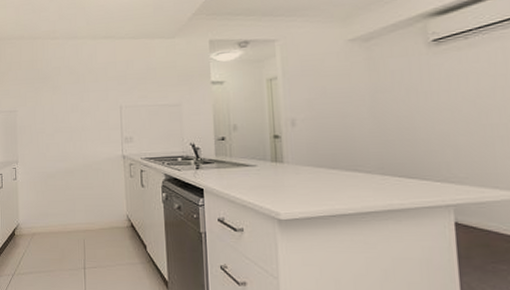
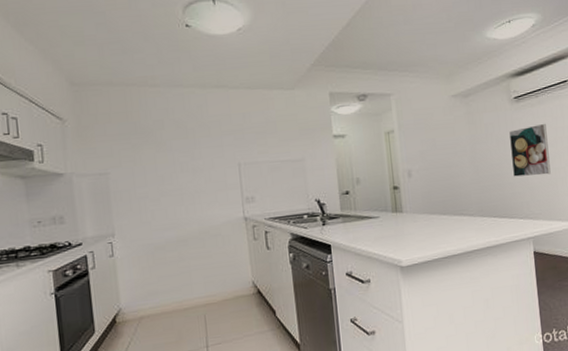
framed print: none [424,69,485,132] -> present [509,123,551,177]

